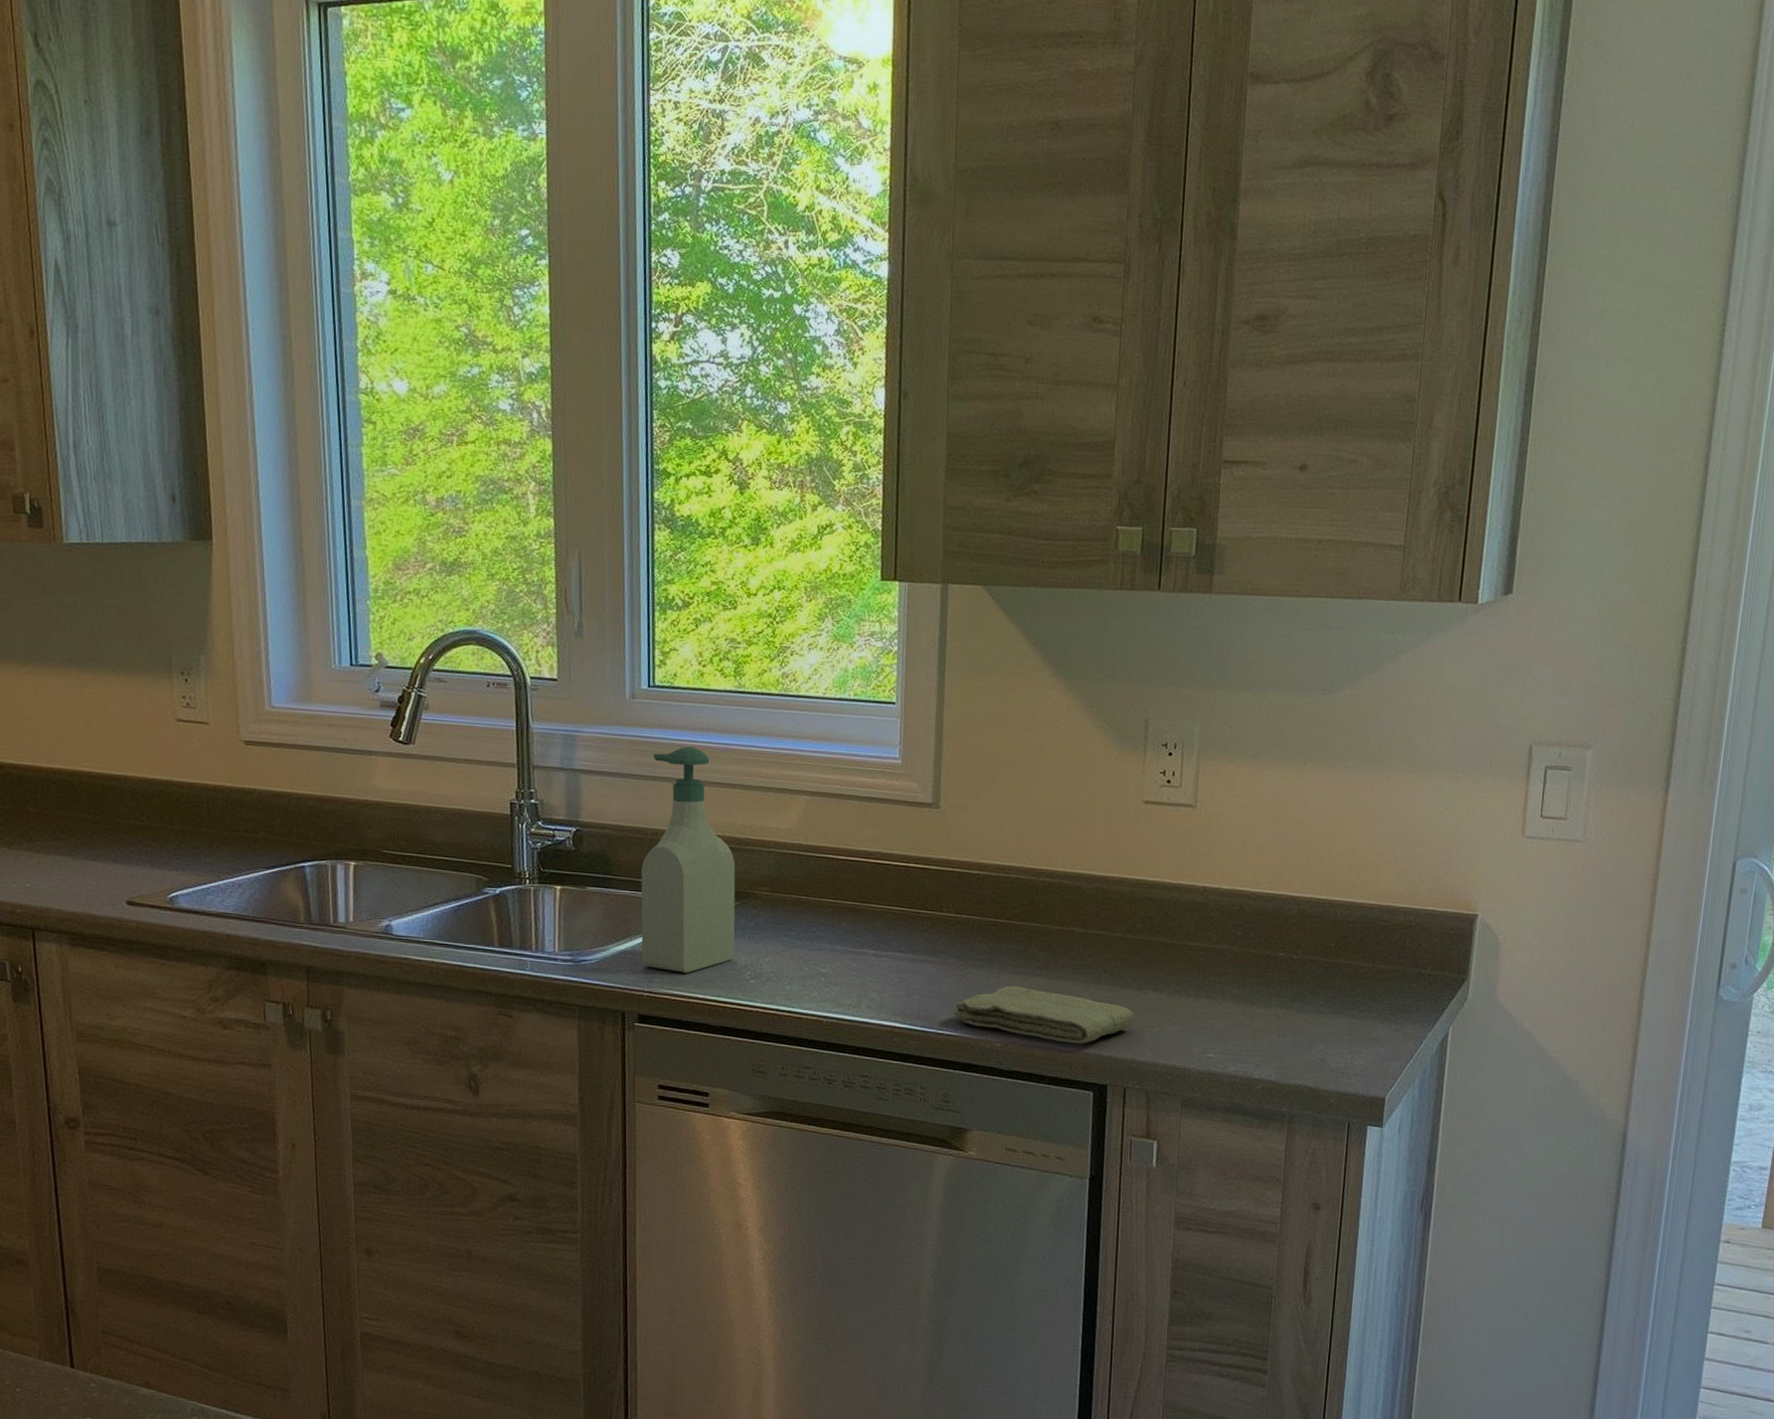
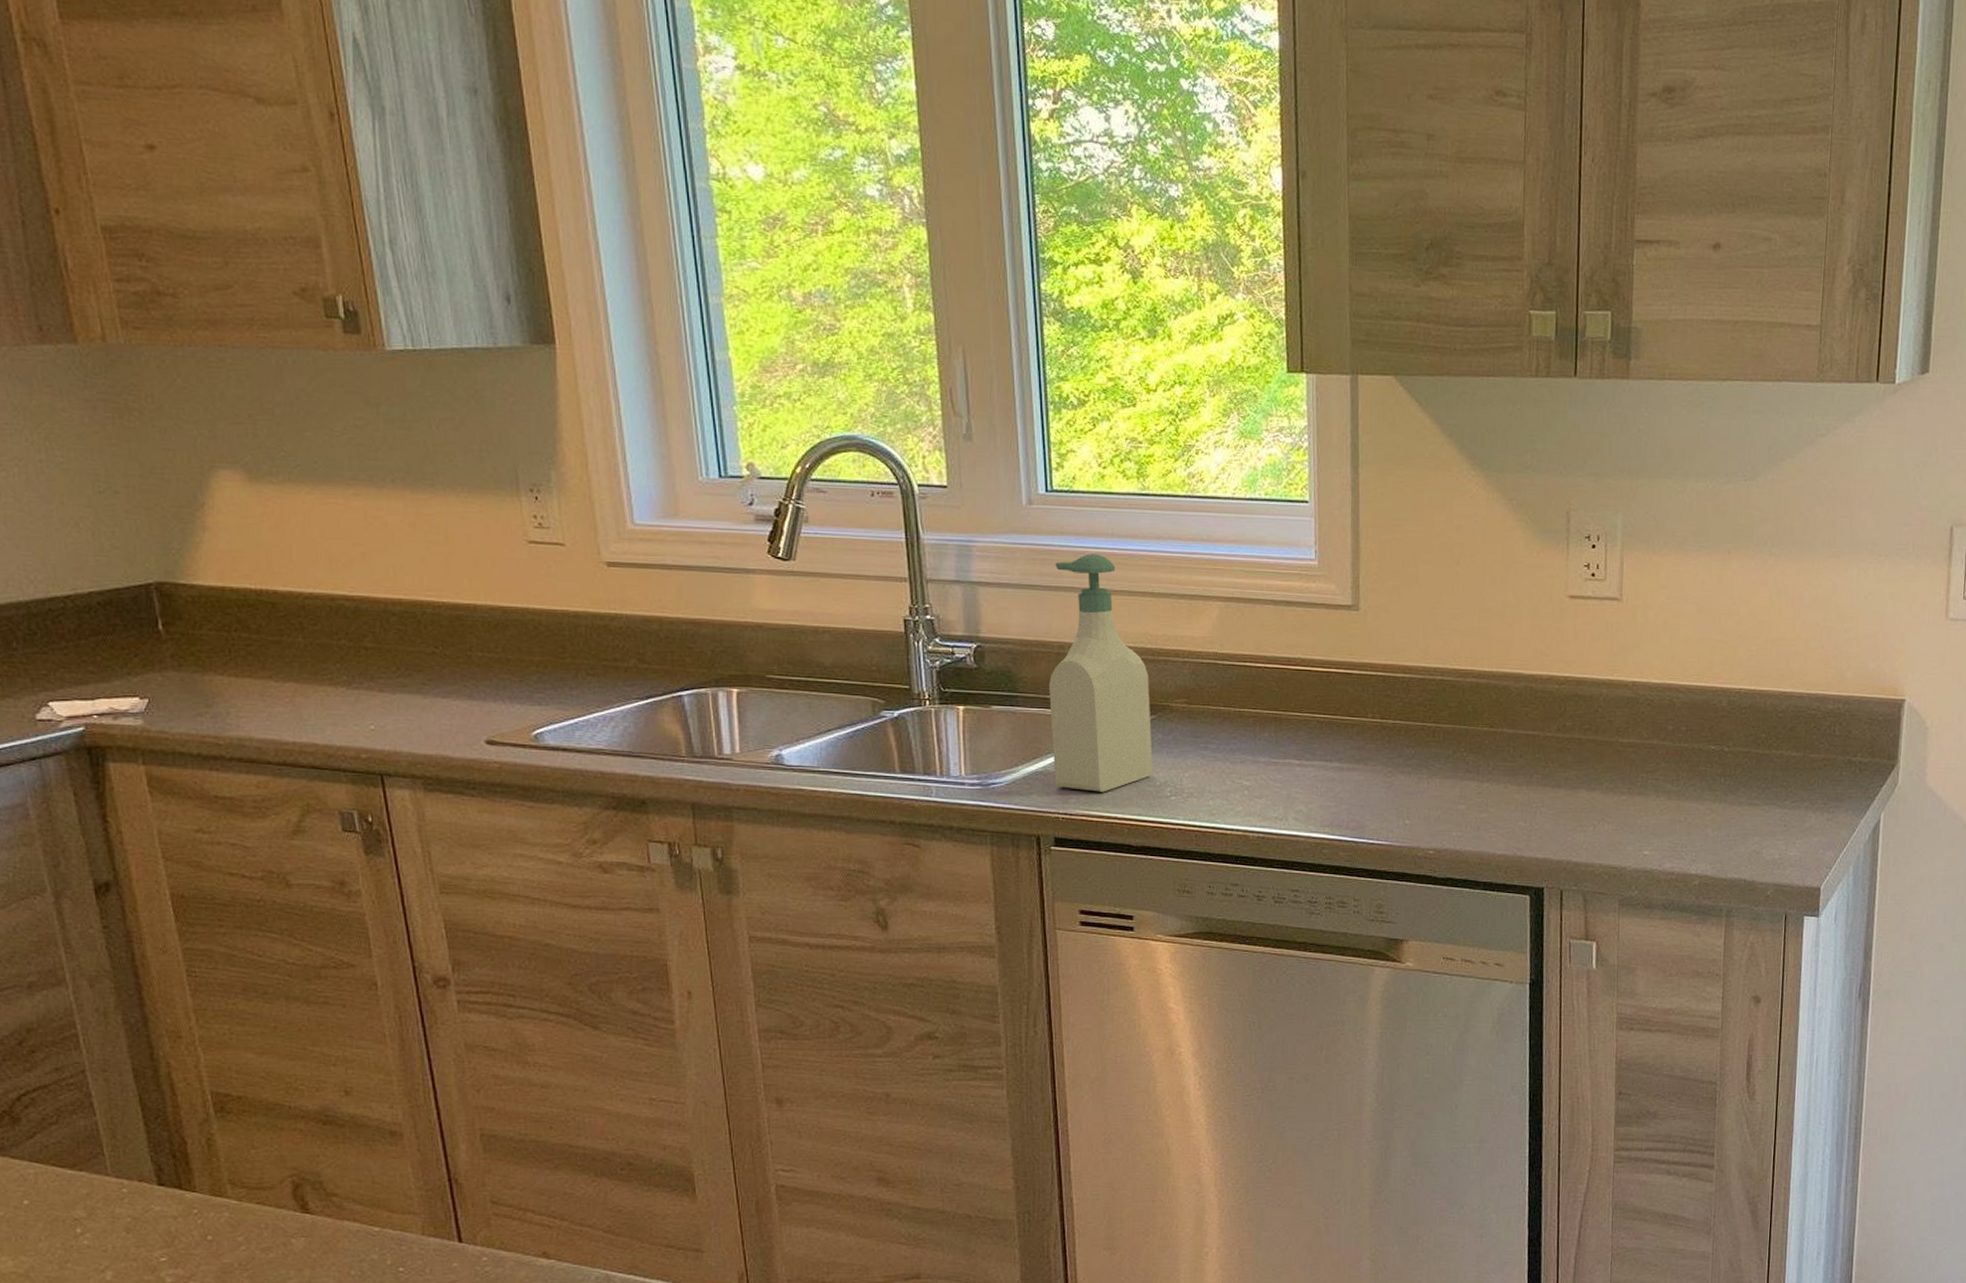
washcloth: present [954,986,1135,1044] -> none [1384,791,1569,847]

